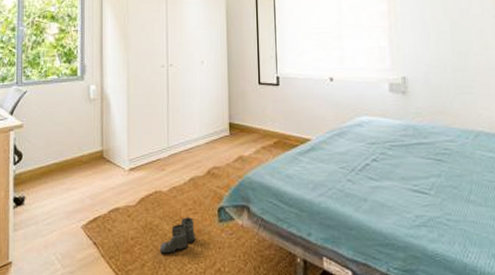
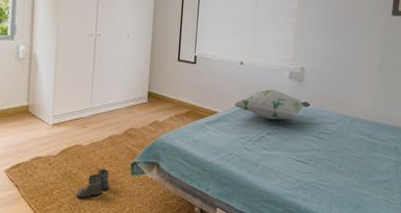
decorative pillow: none [329,106,420,143] -> present [234,89,311,120]

